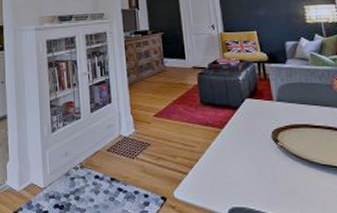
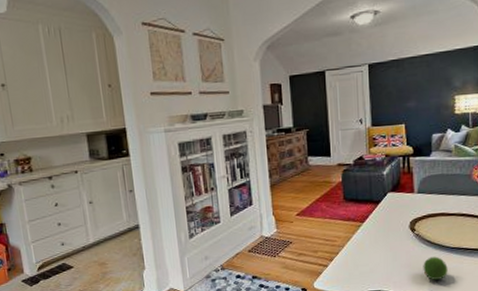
fruit: none [291,173,322,201] -> present [423,256,448,280]

